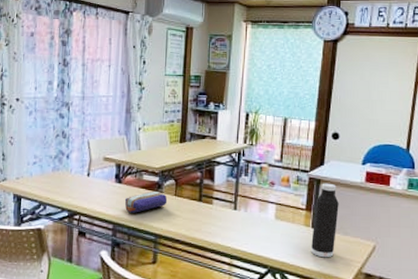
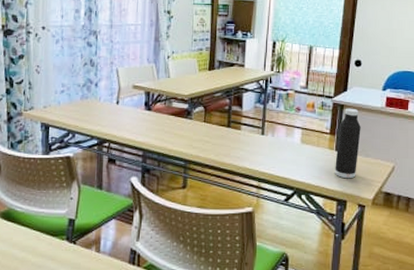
pencil case: present [124,191,168,213] -> none [154,118,197,140]

